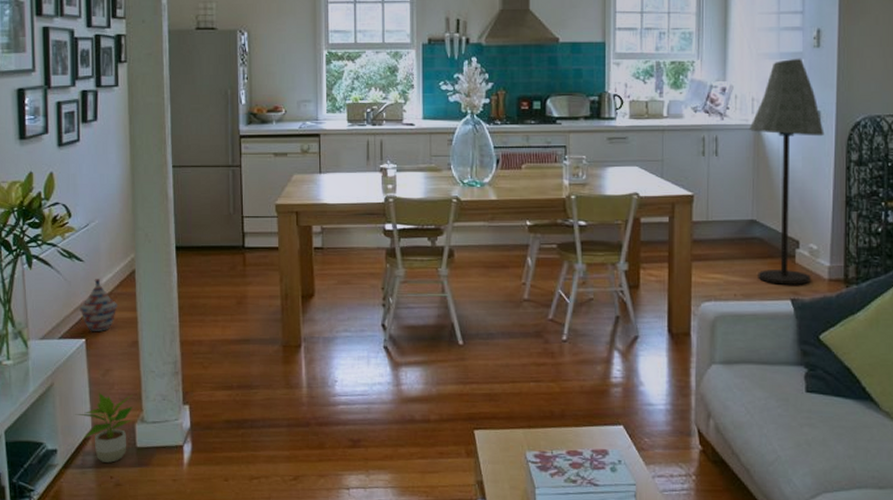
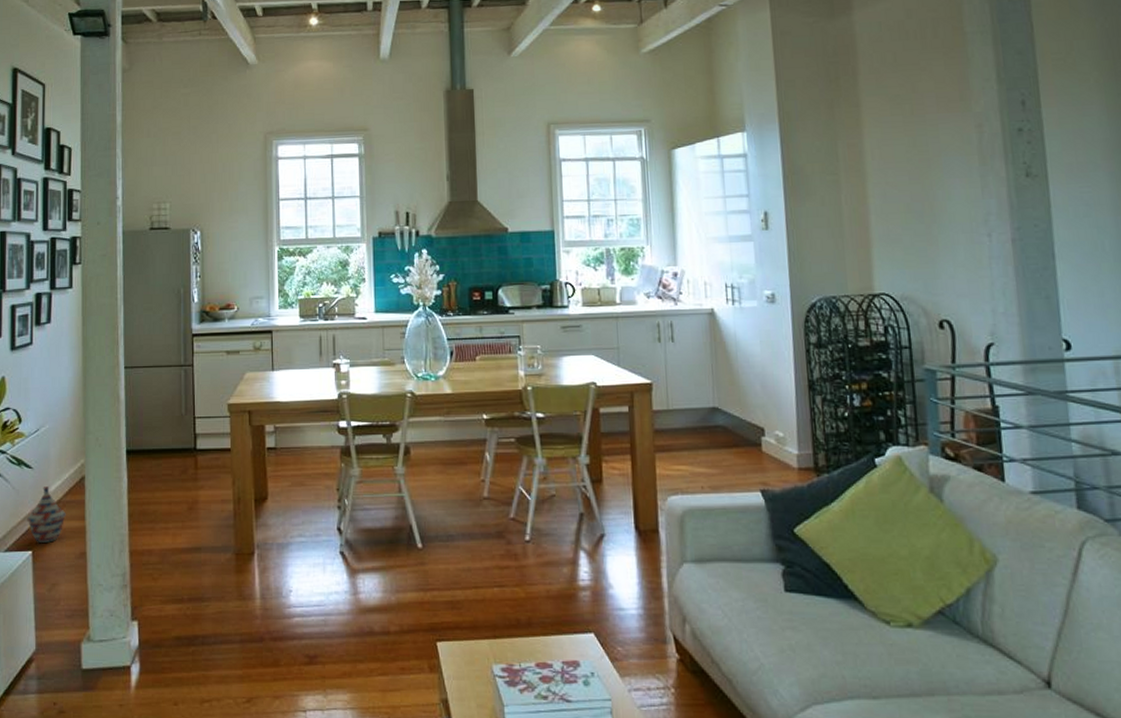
potted plant: present [75,393,133,463] -> none [19,610,79,687]
floor lamp: present [749,58,825,285] -> none [703,240,781,475]

